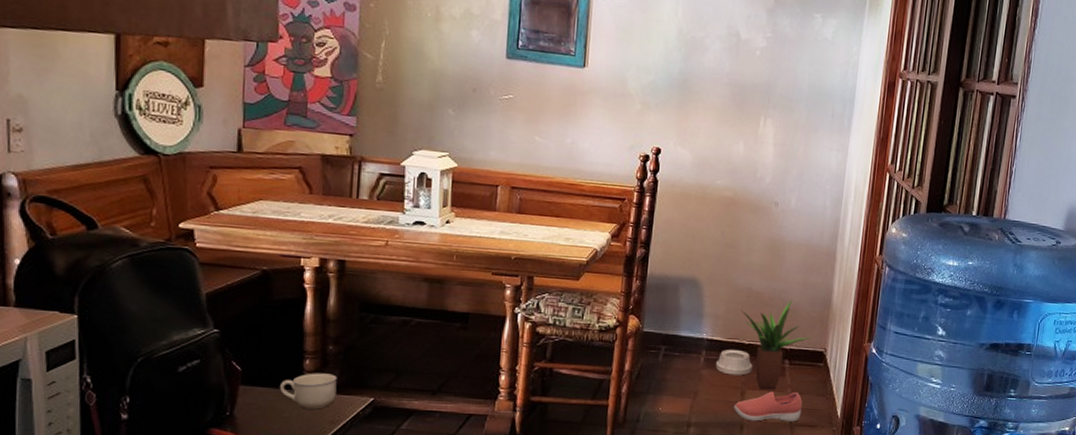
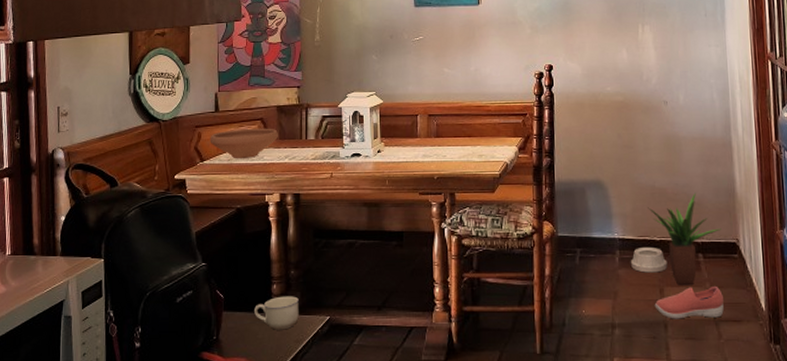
bowl: none [228,176,321,213] -> present [210,128,278,158]

